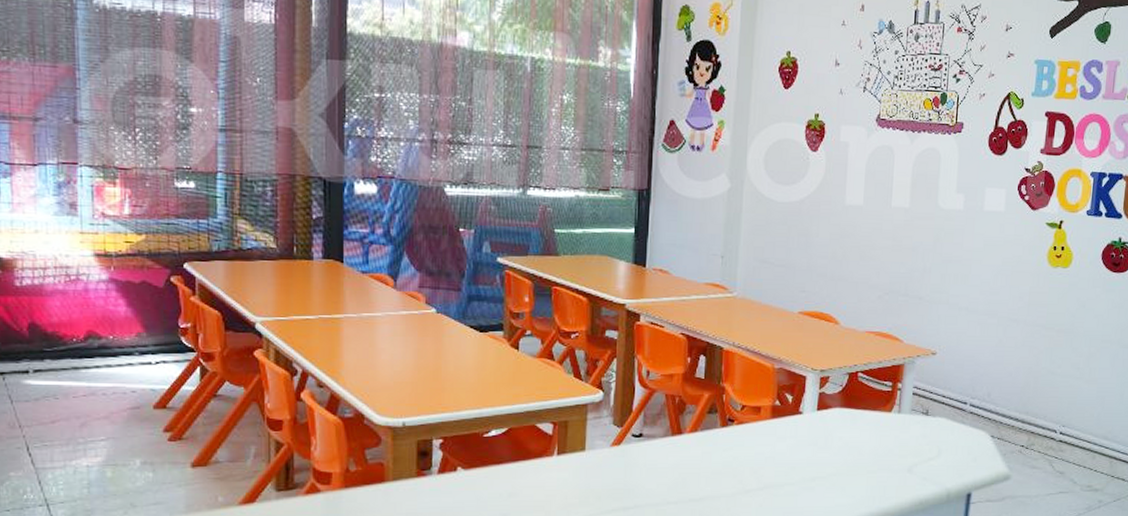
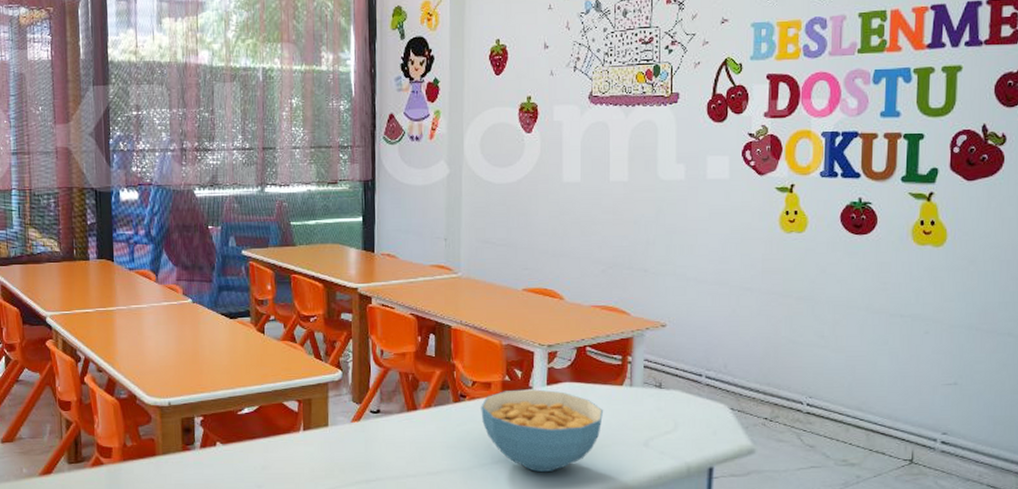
cereal bowl: none [748,414,872,499] -> present [481,389,604,473]

